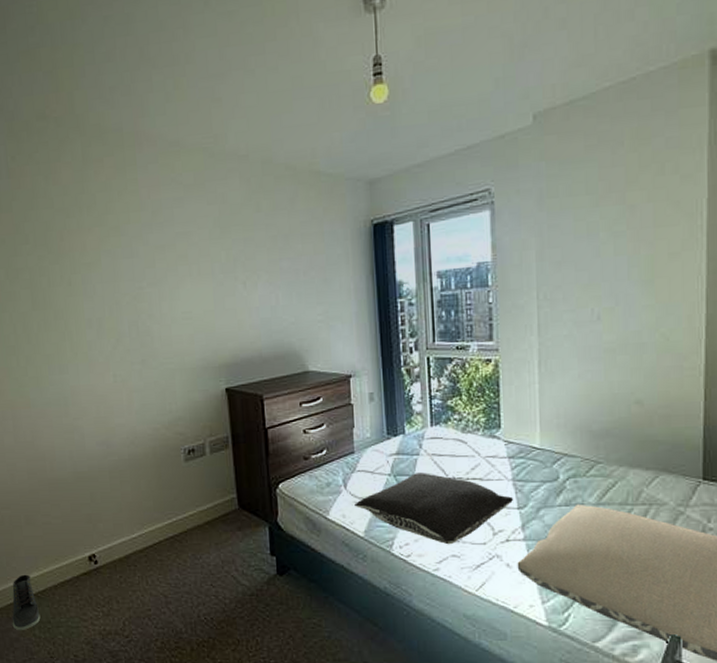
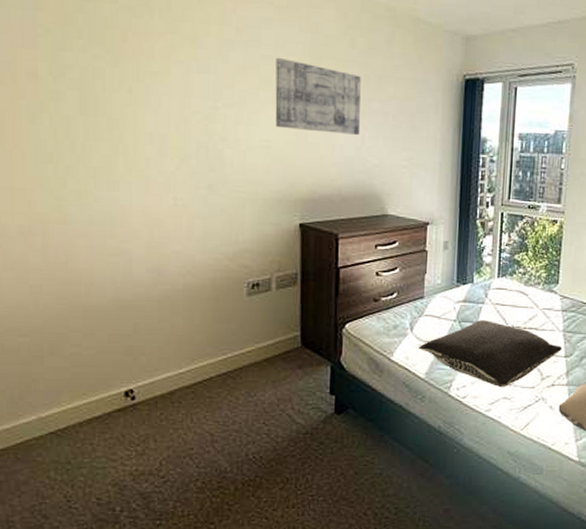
sneaker: present [12,574,41,630] -> none [20,410,58,472]
wall art: none [189,232,274,299] -> present [275,57,361,135]

